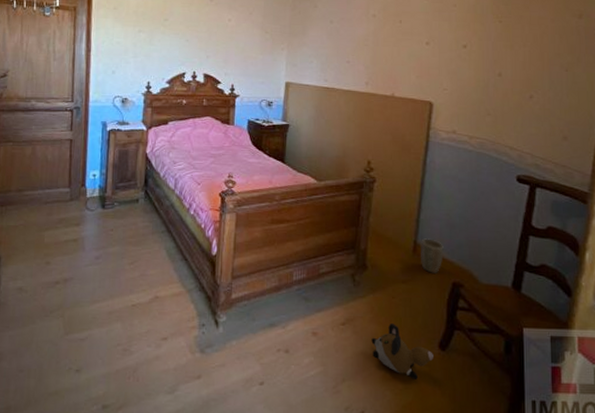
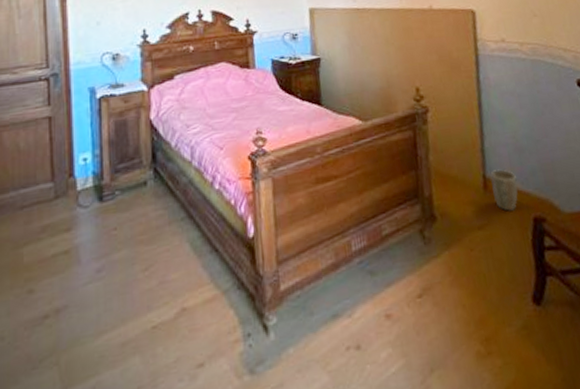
plush toy: present [371,324,433,379] -> none [455,283,530,350]

